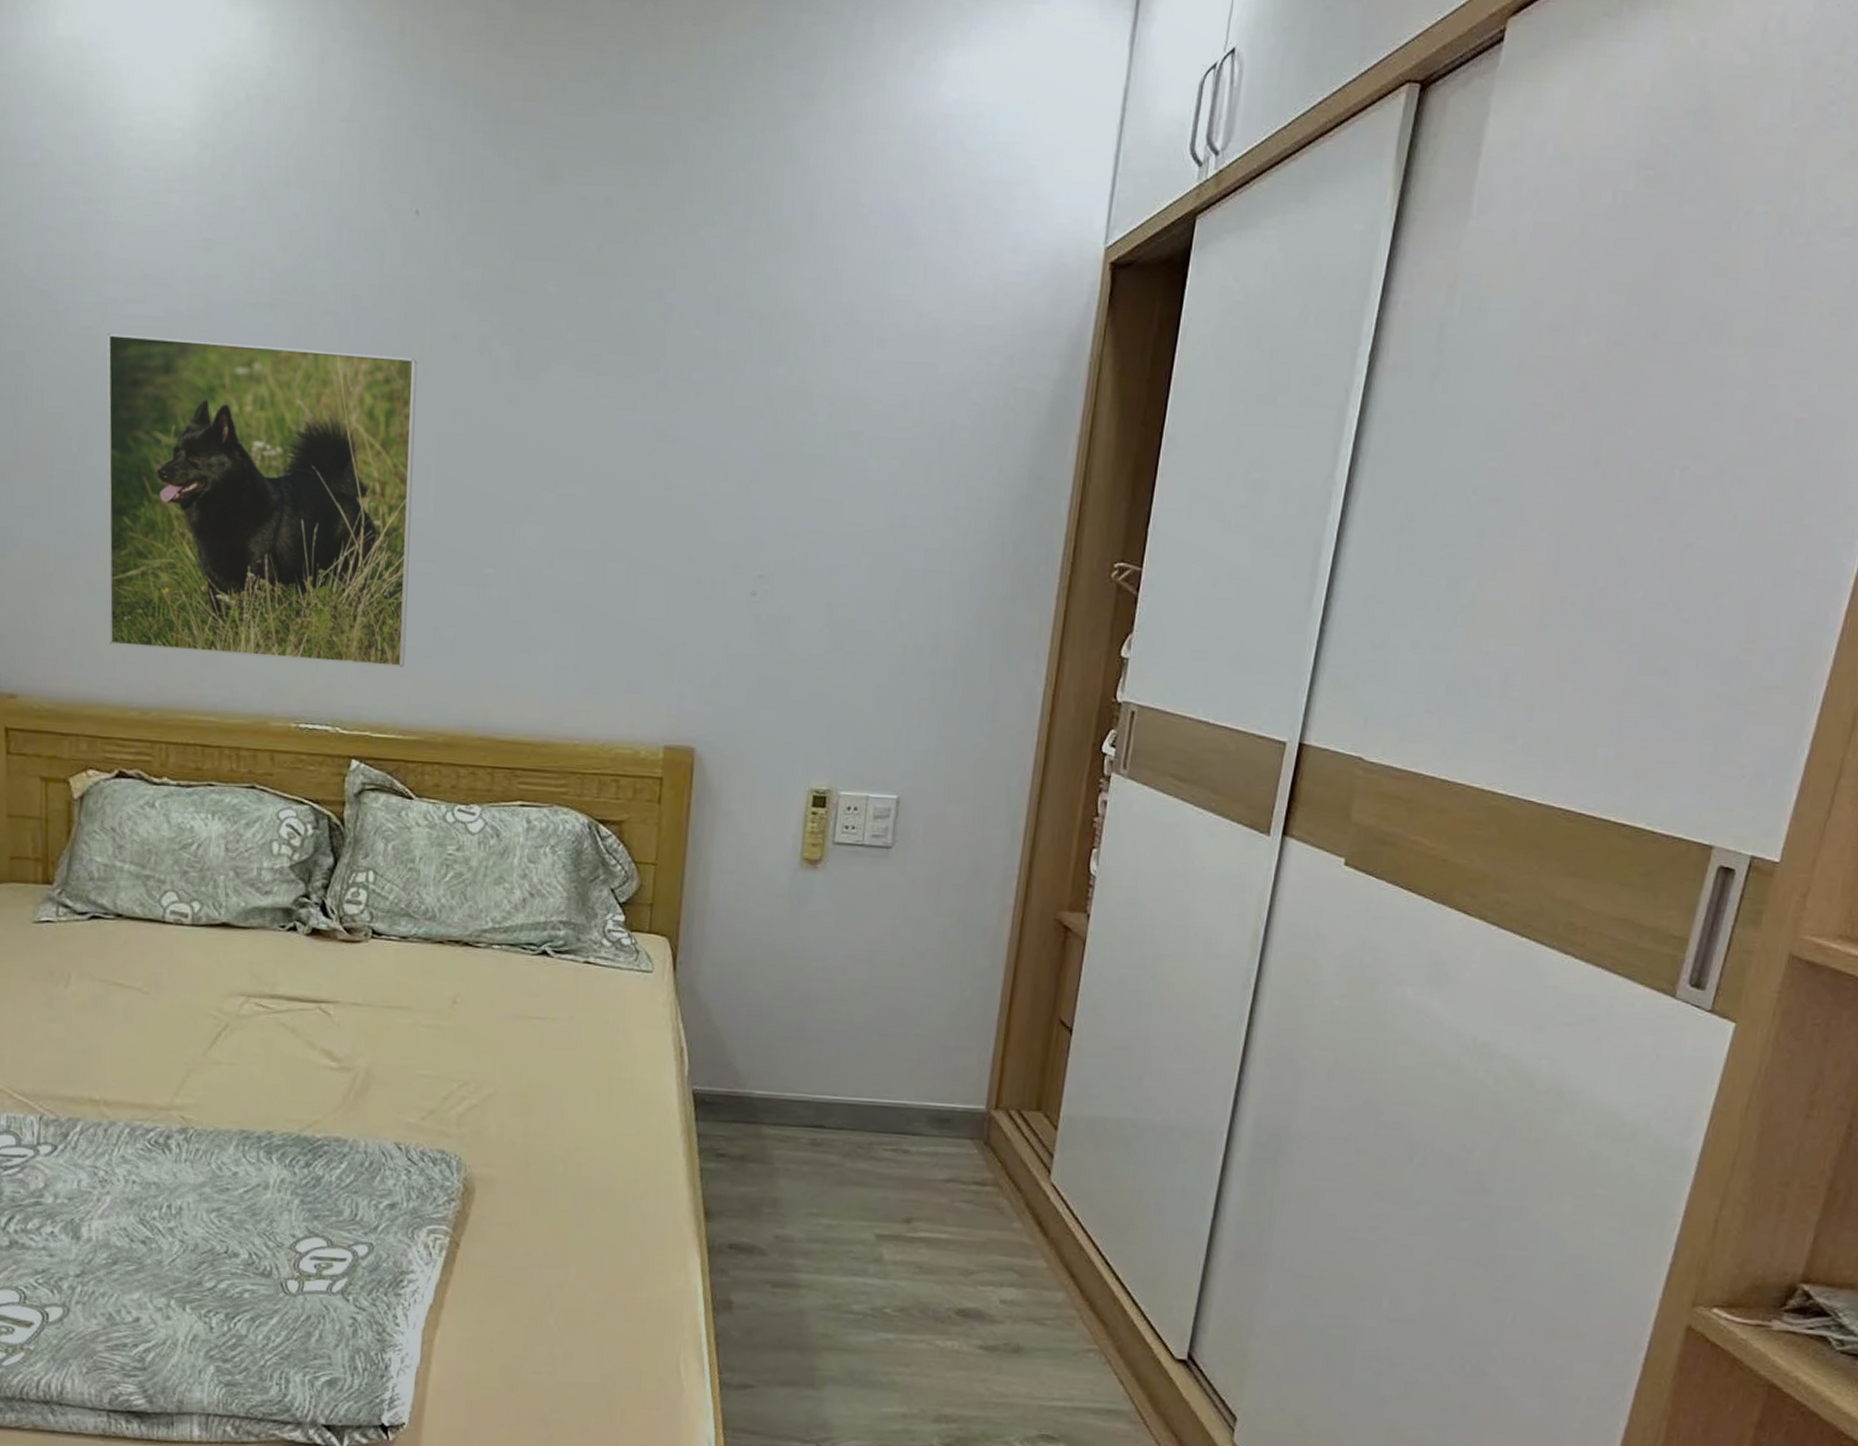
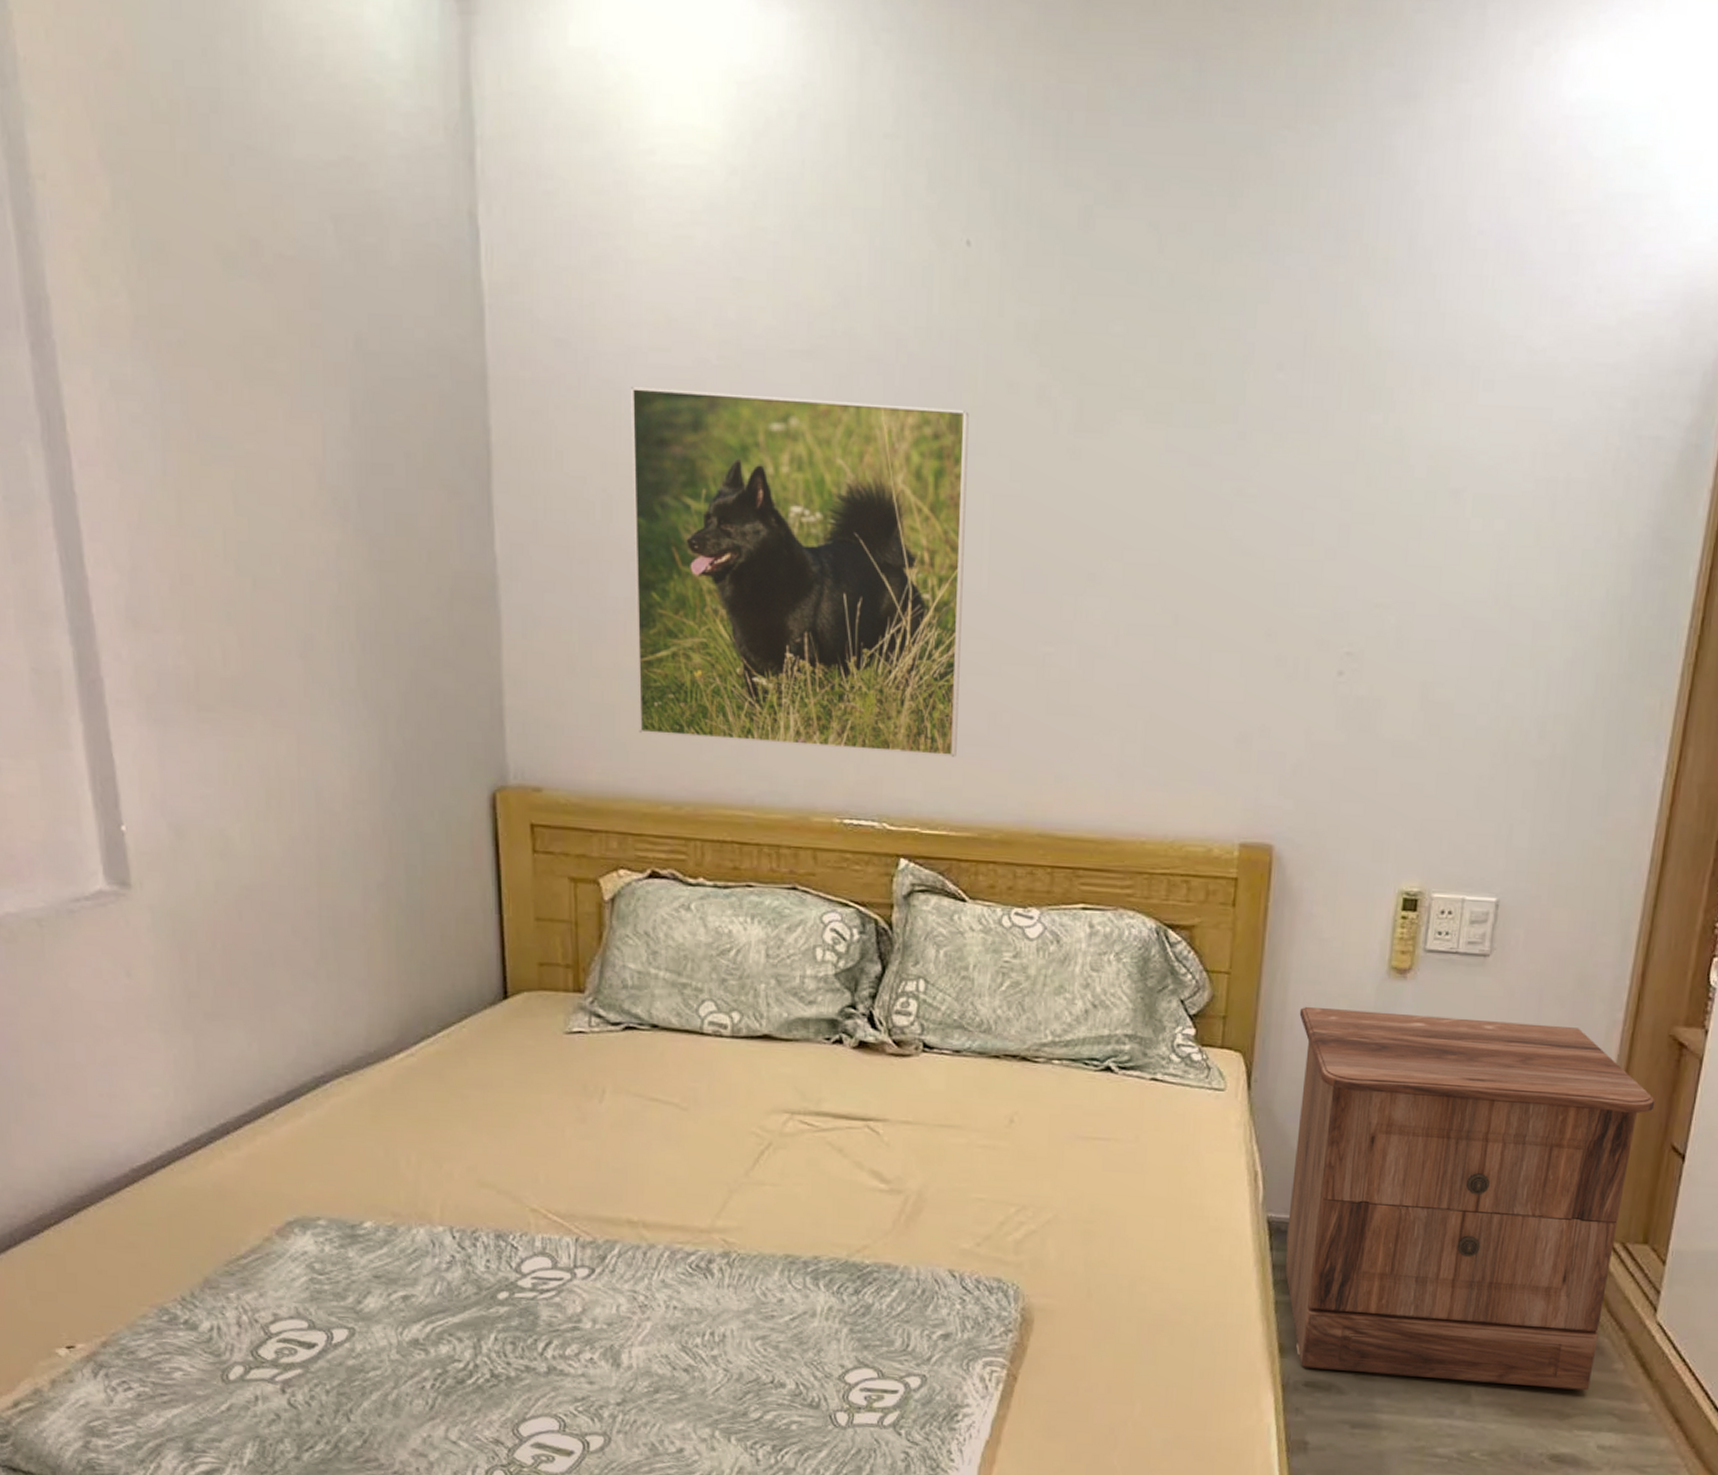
nightstand: none [710,894,1044,1249] -> present [1285,1006,1655,1391]

